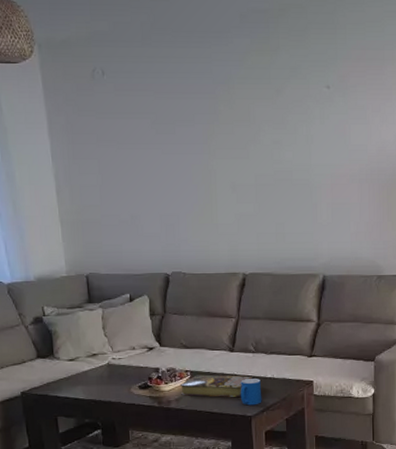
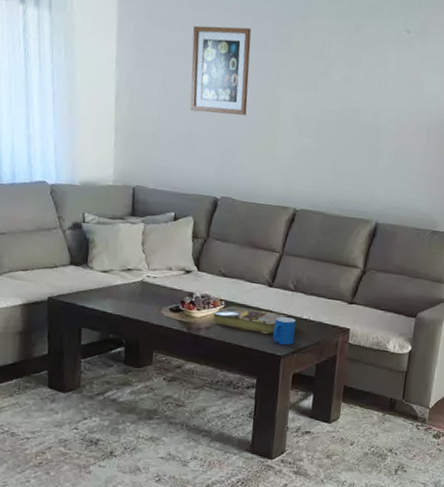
wall art: none [121,105,184,193] -> present [190,25,251,115]

